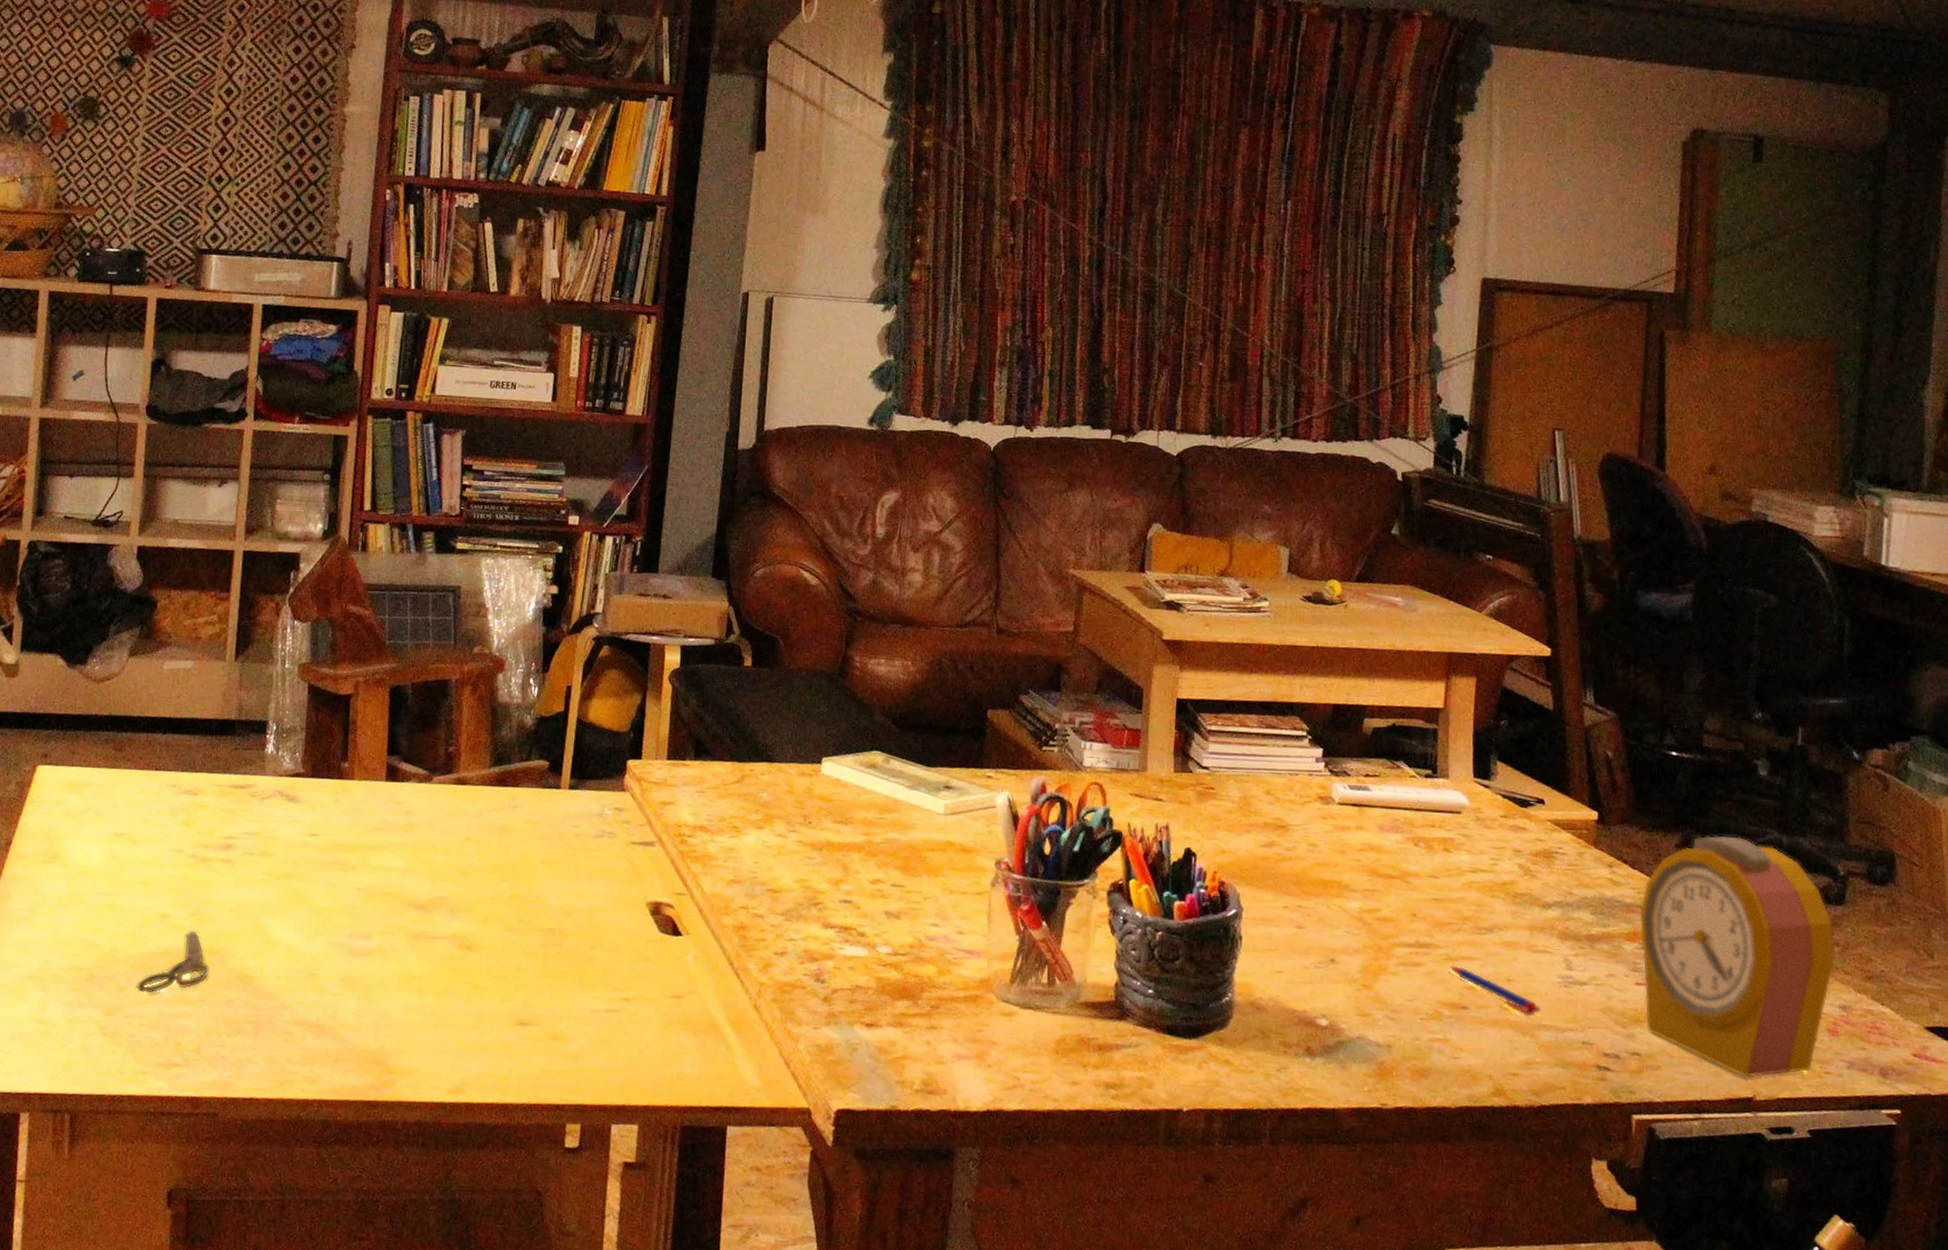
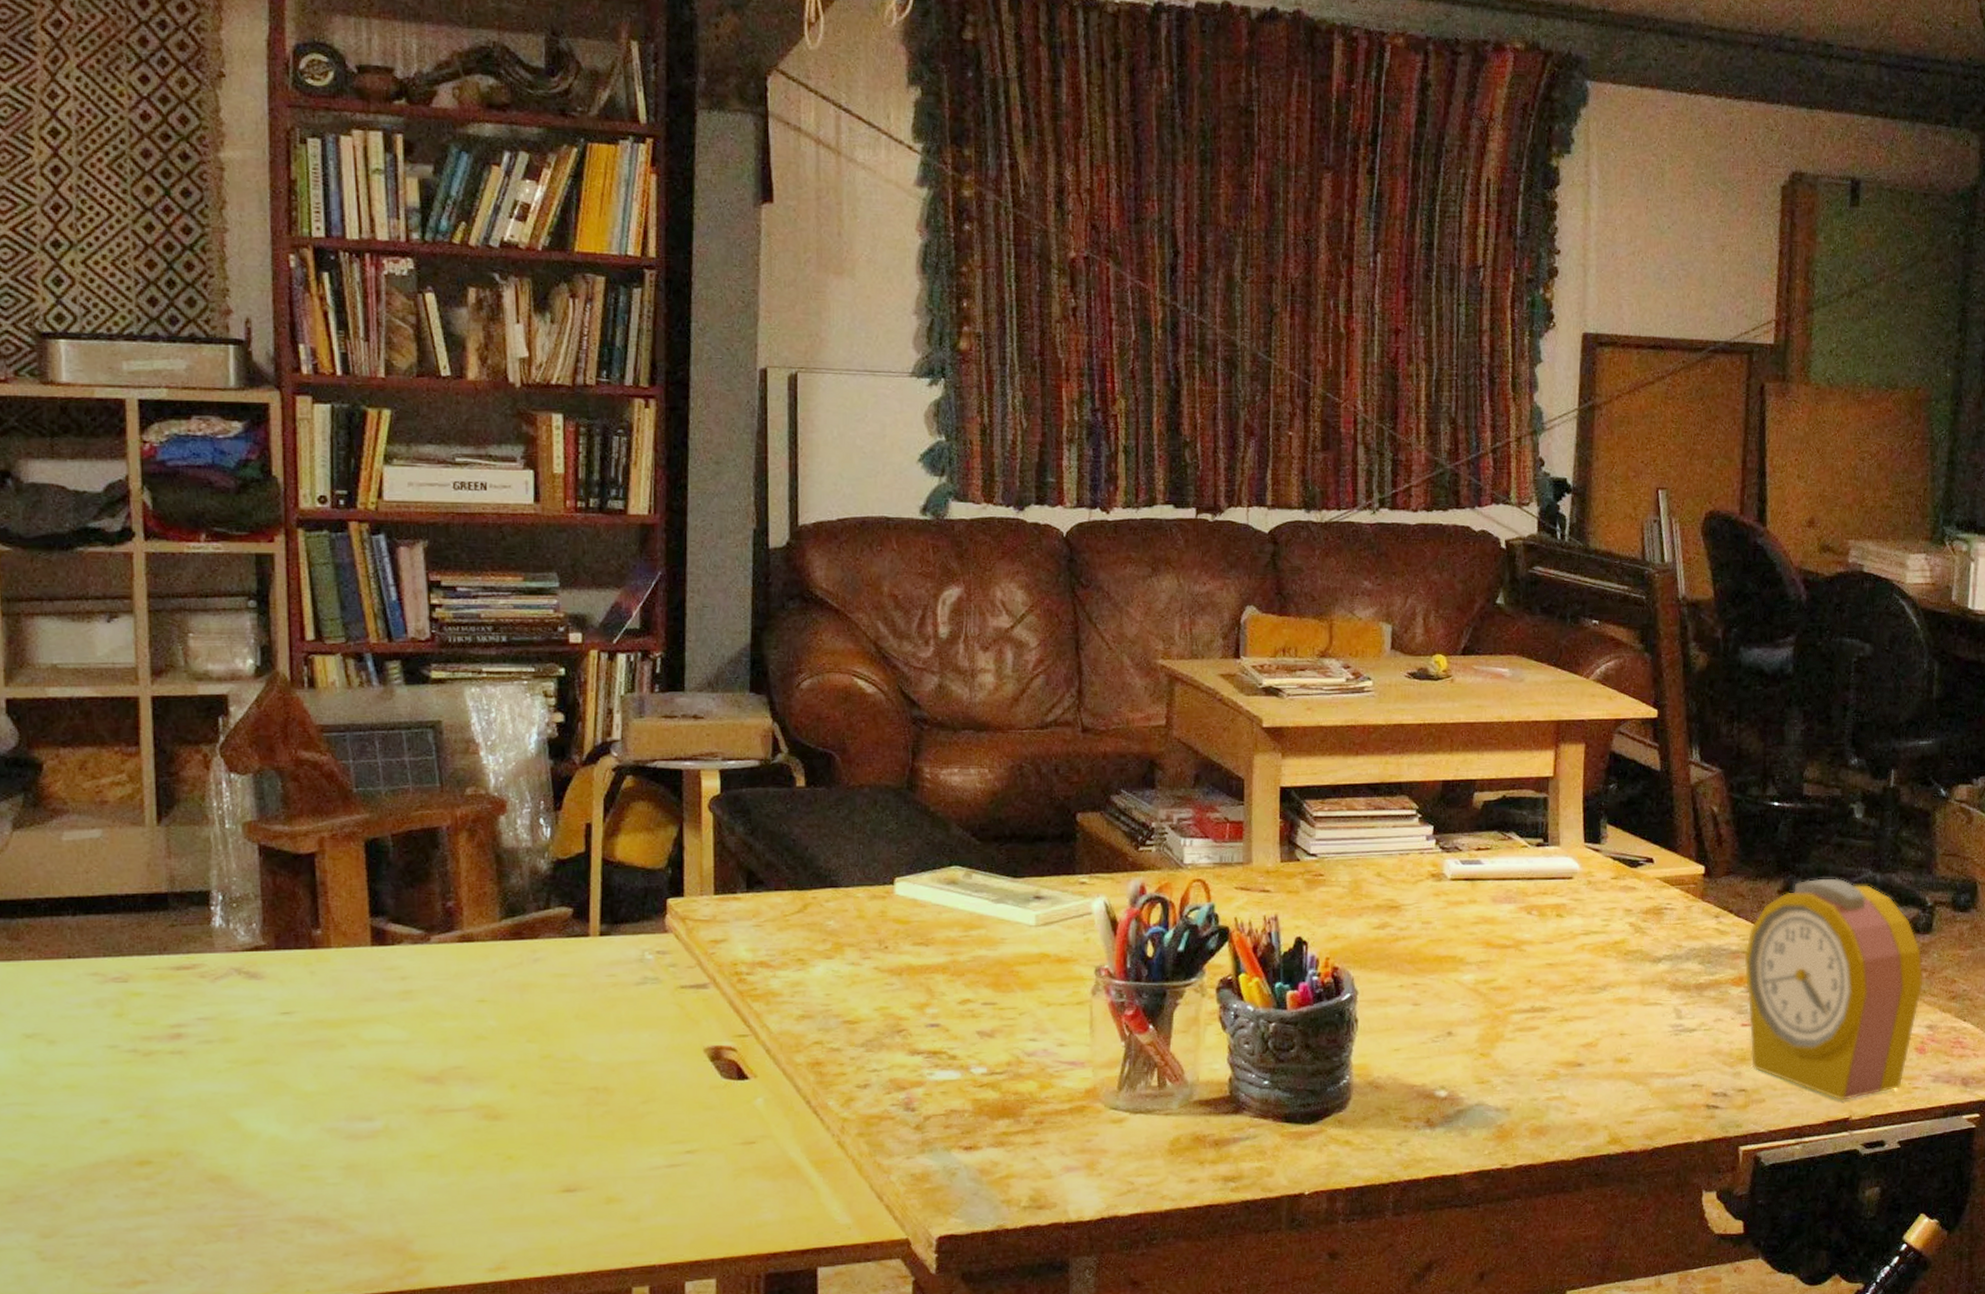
shears: present [137,930,210,993] -> none [78,1133,173,1209]
pen: present [1450,965,1541,1017] -> none [1565,1025,1653,1067]

